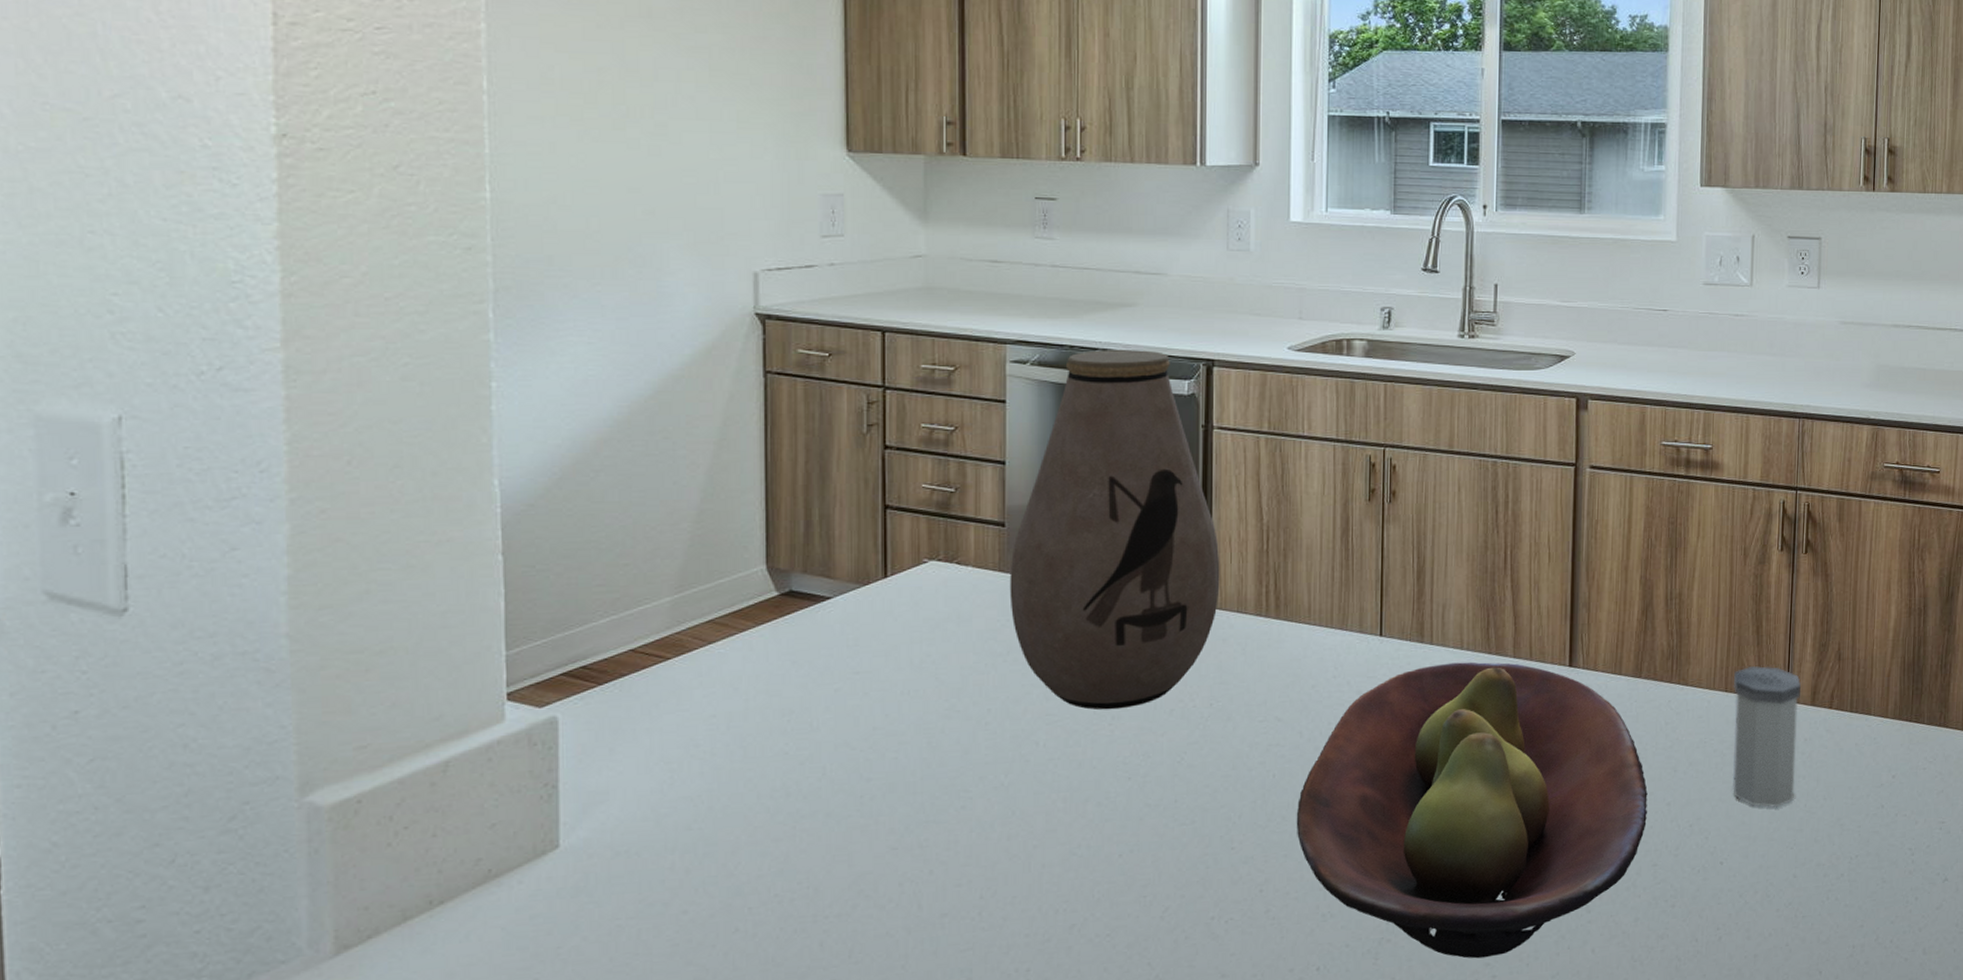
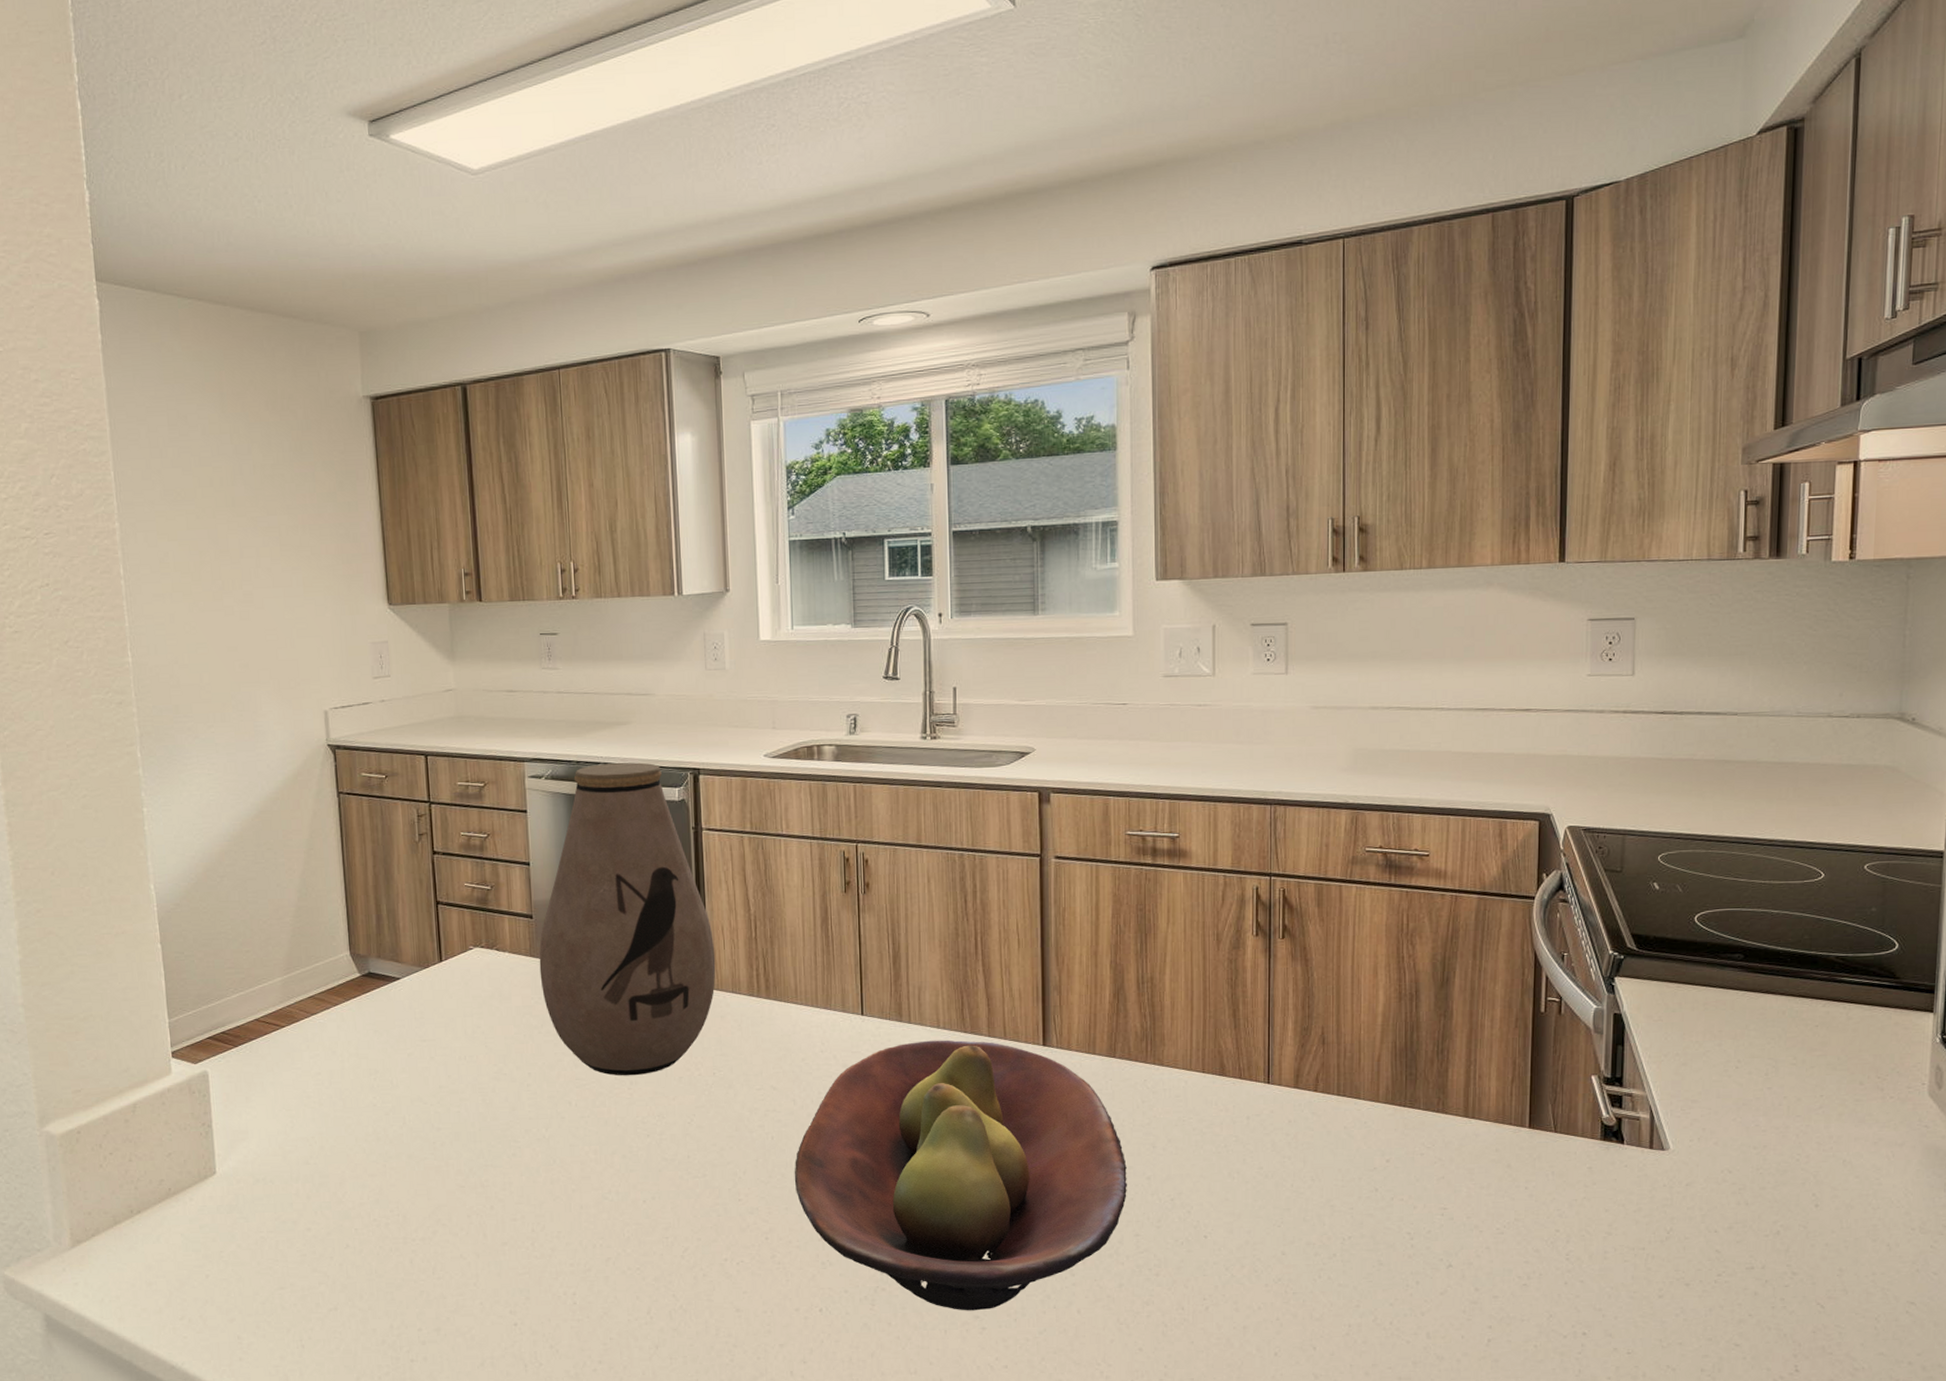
salt shaker: present [1733,666,1801,808] -> none [1210,1048,1282,1187]

